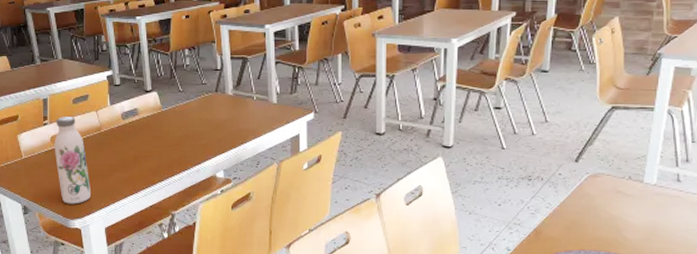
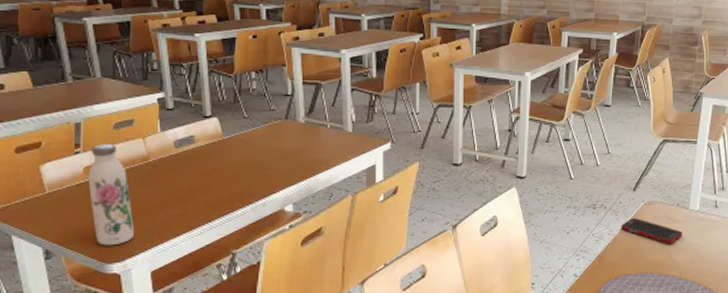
cell phone: none [561,191,636,220] -> present [621,218,683,244]

